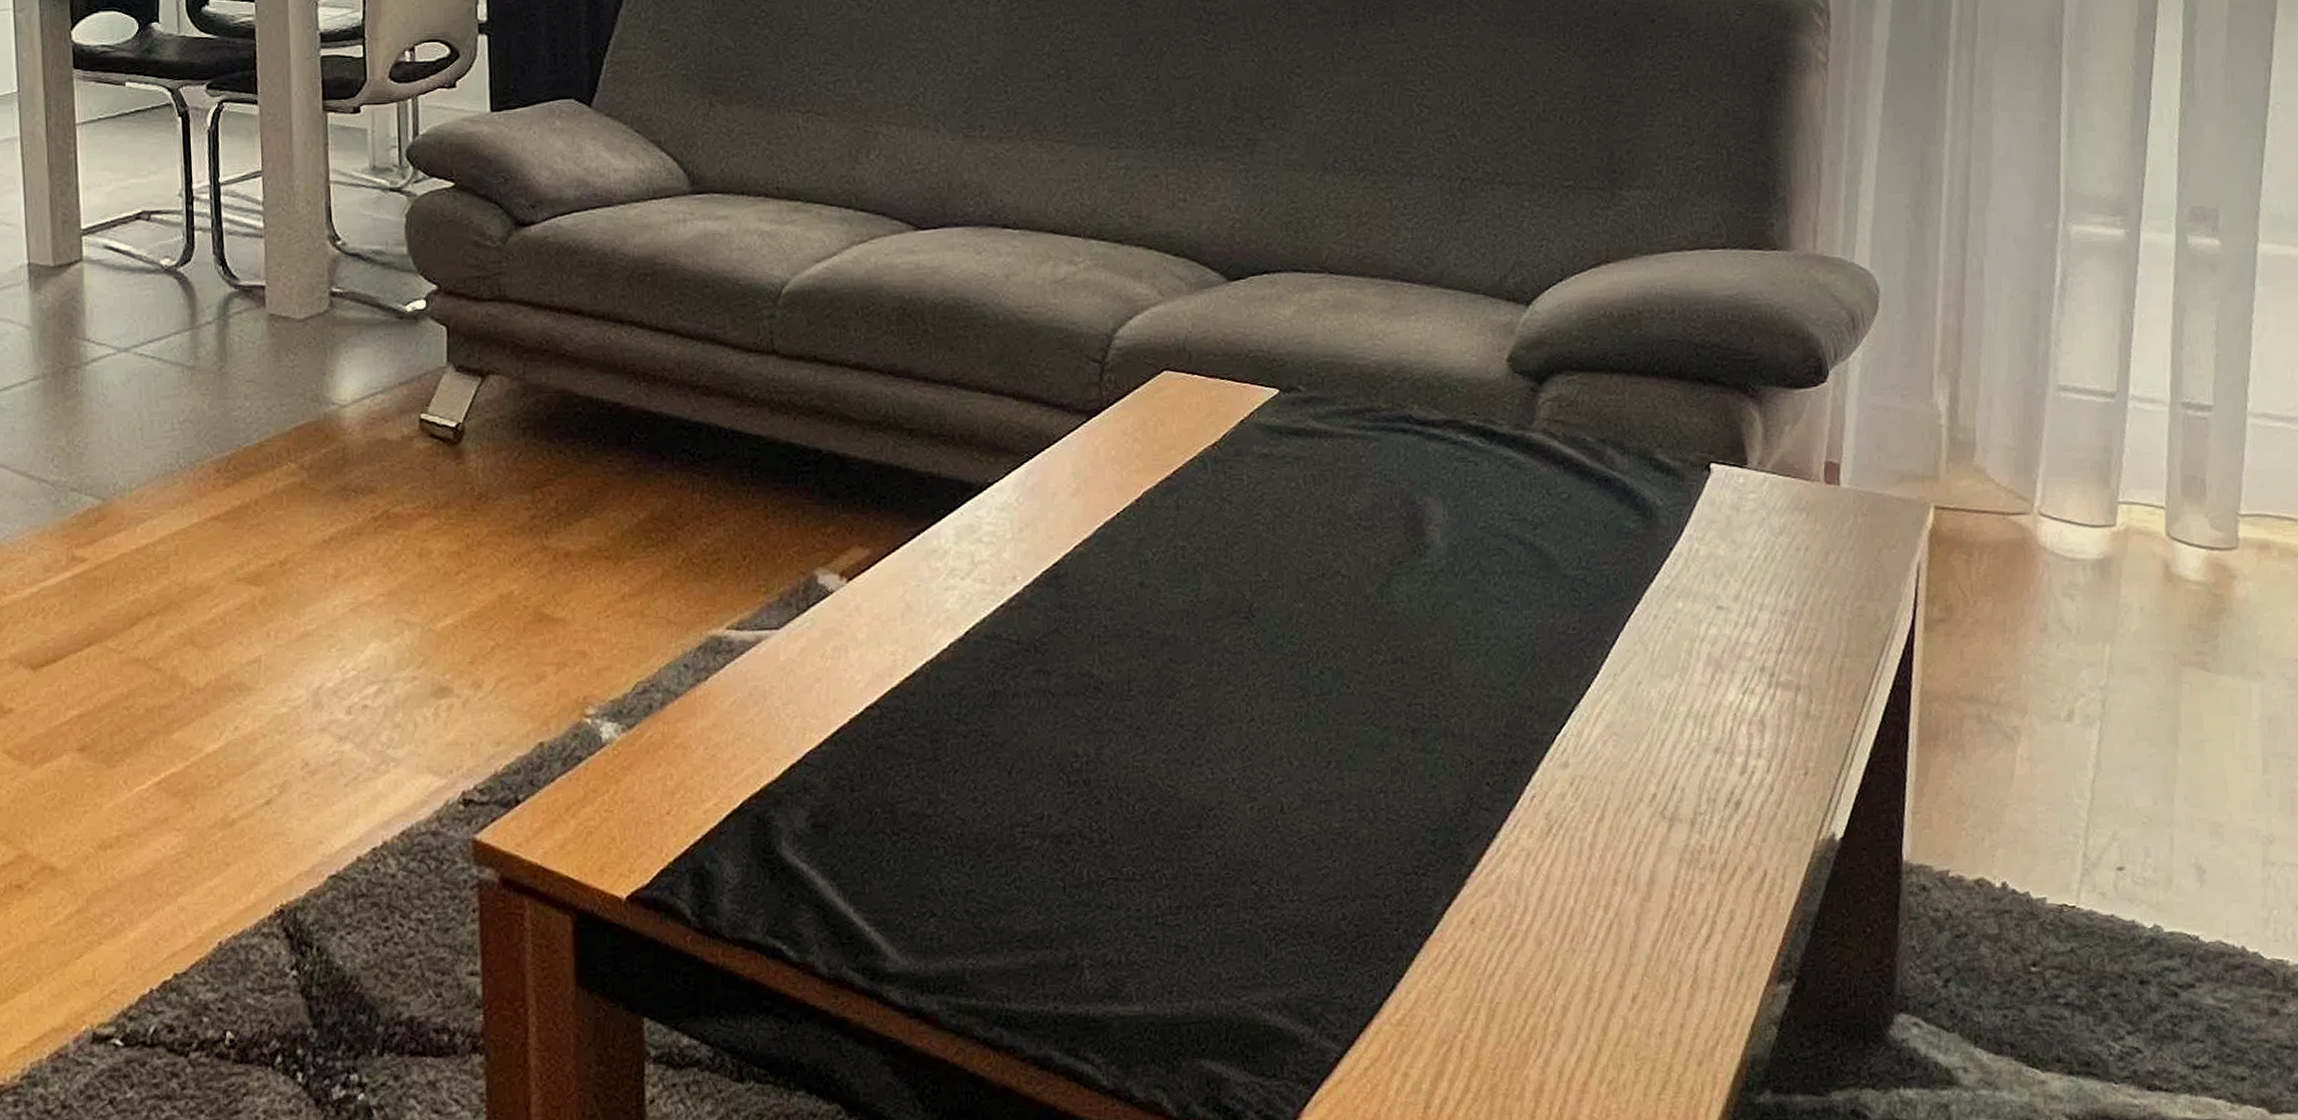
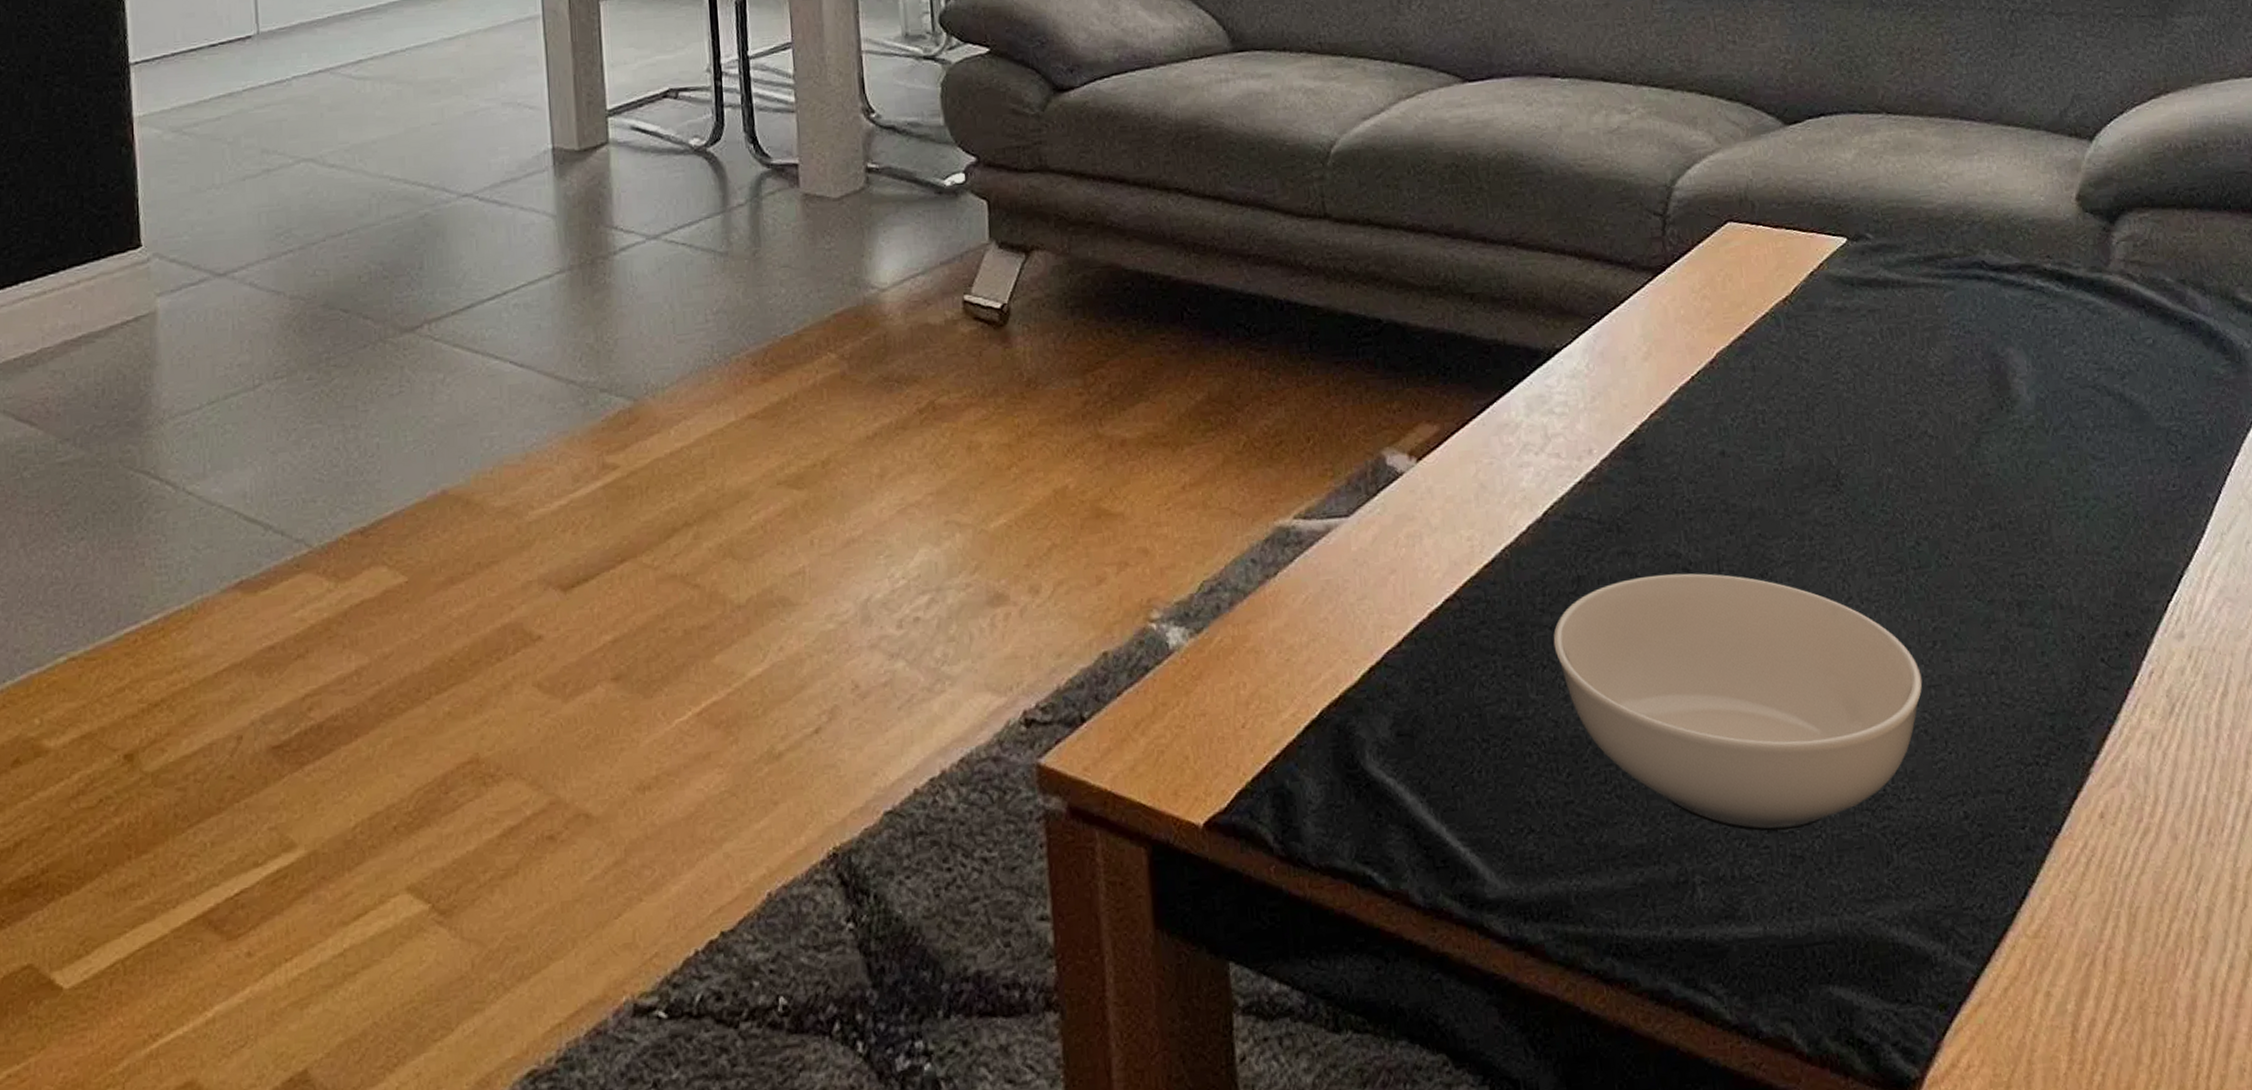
bowl: none [966,691,1314,924] -> present [1553,573,1923,832]

